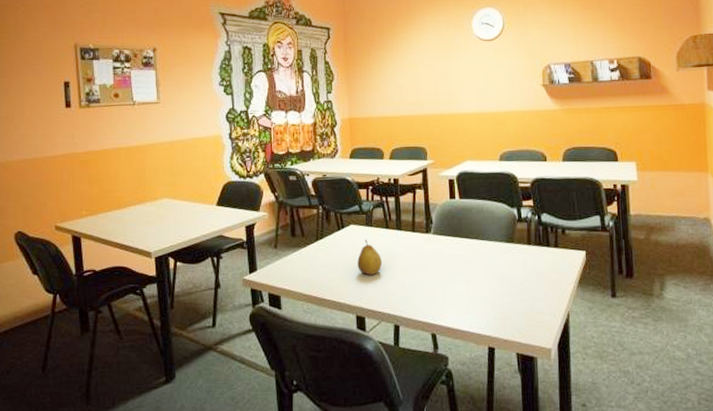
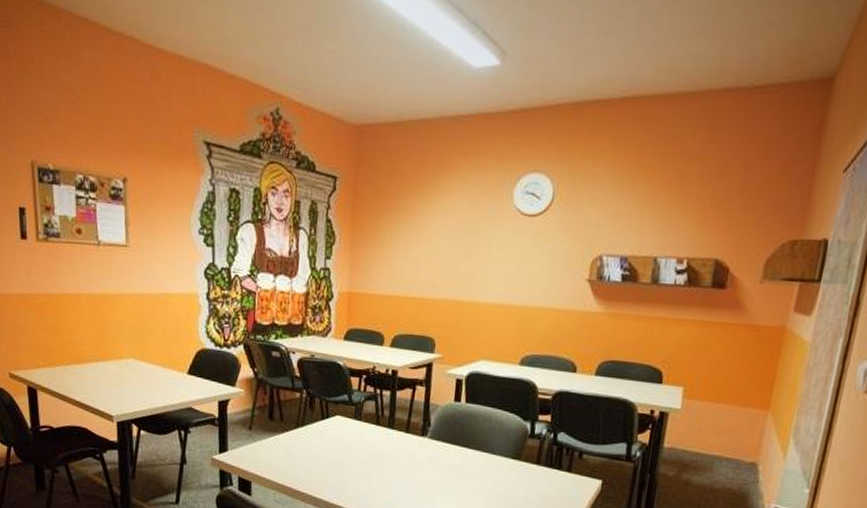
fruit: present [357,239,382,276] -> none [339,433,367,474]

